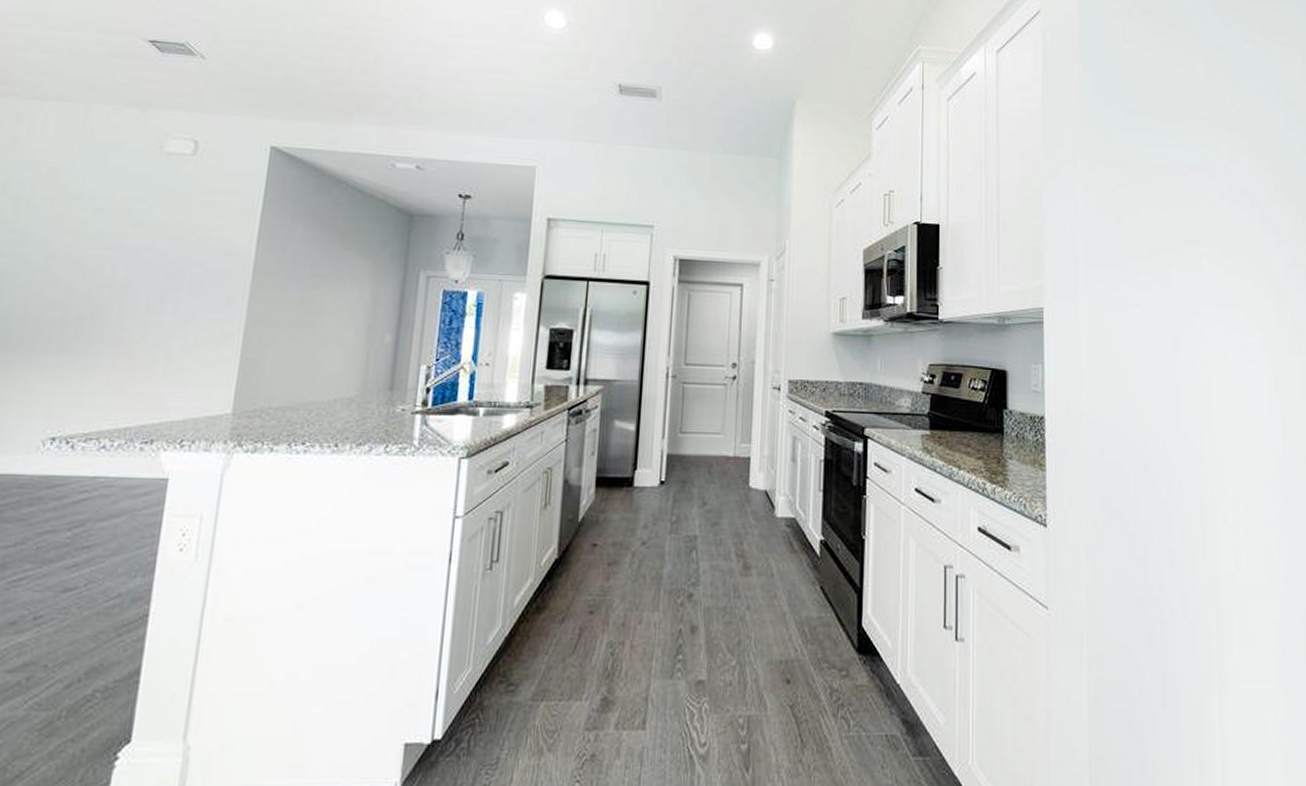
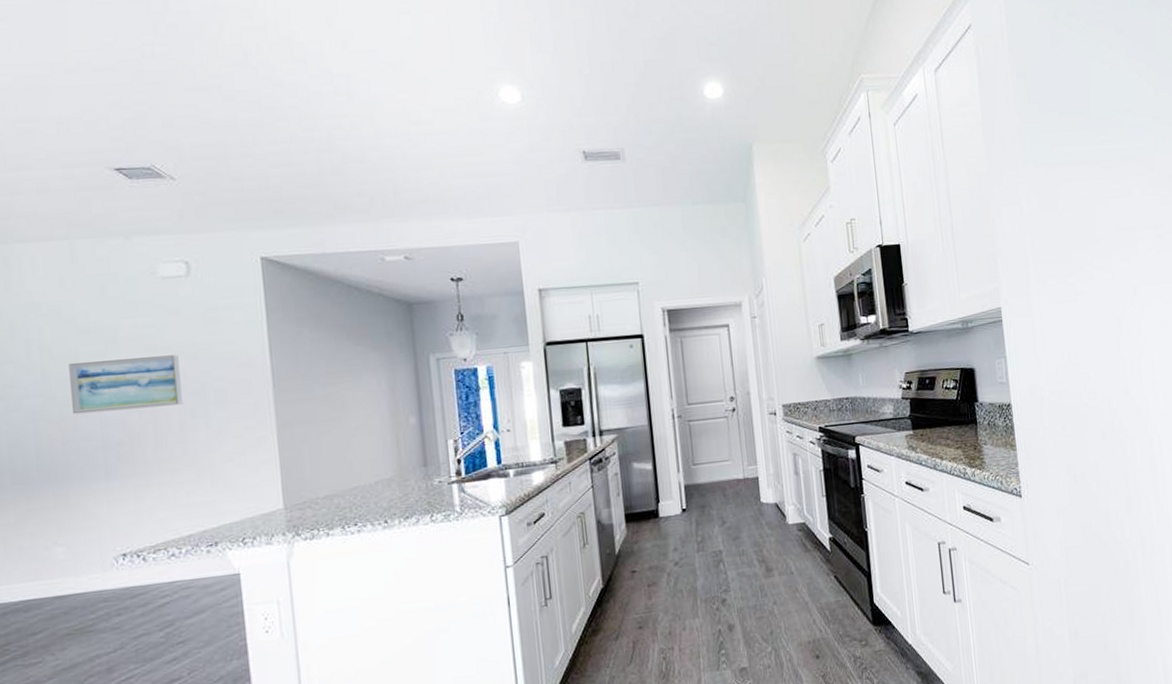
wall art: none [42,226,164,286] -> present [69,355,183,415]

